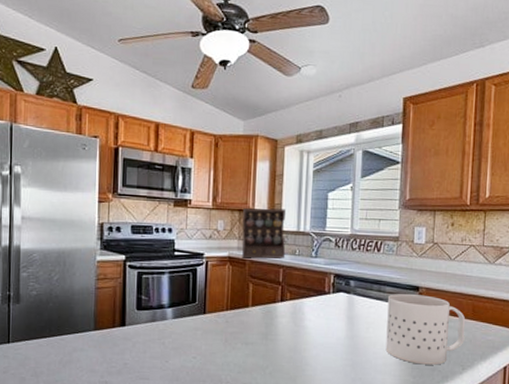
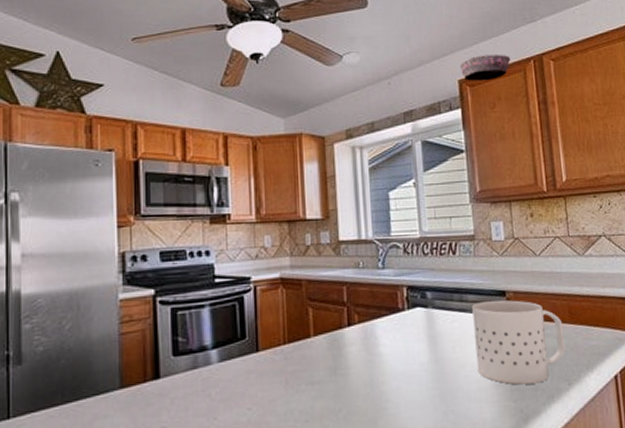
spice rack: present [241,208,286,259] -> none [293,215,348,278]
decorative basket: none [406,75,455,100] -> present [459,54,511,81]

